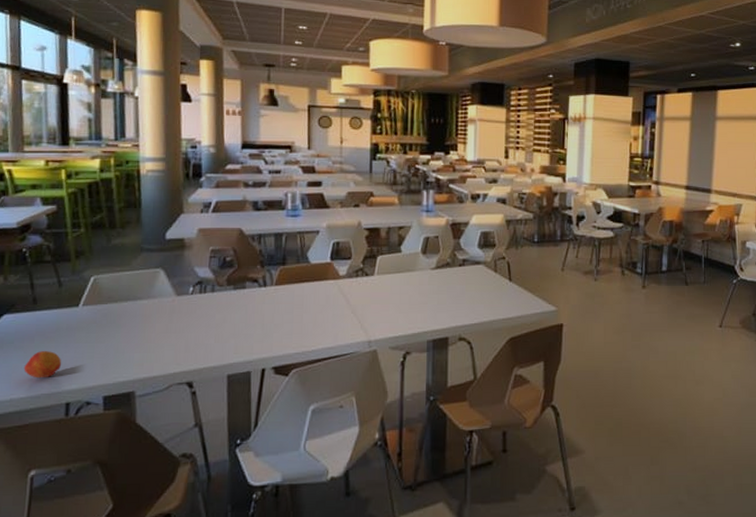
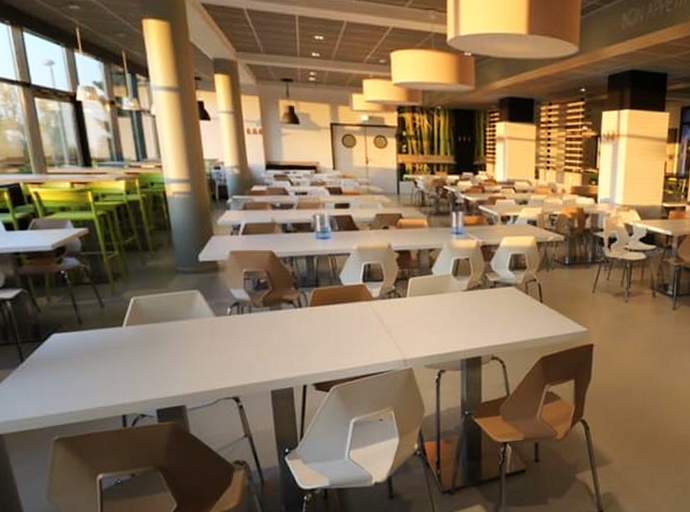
fruit: present [24,351,62,379] -> none [78,368,114,393]

